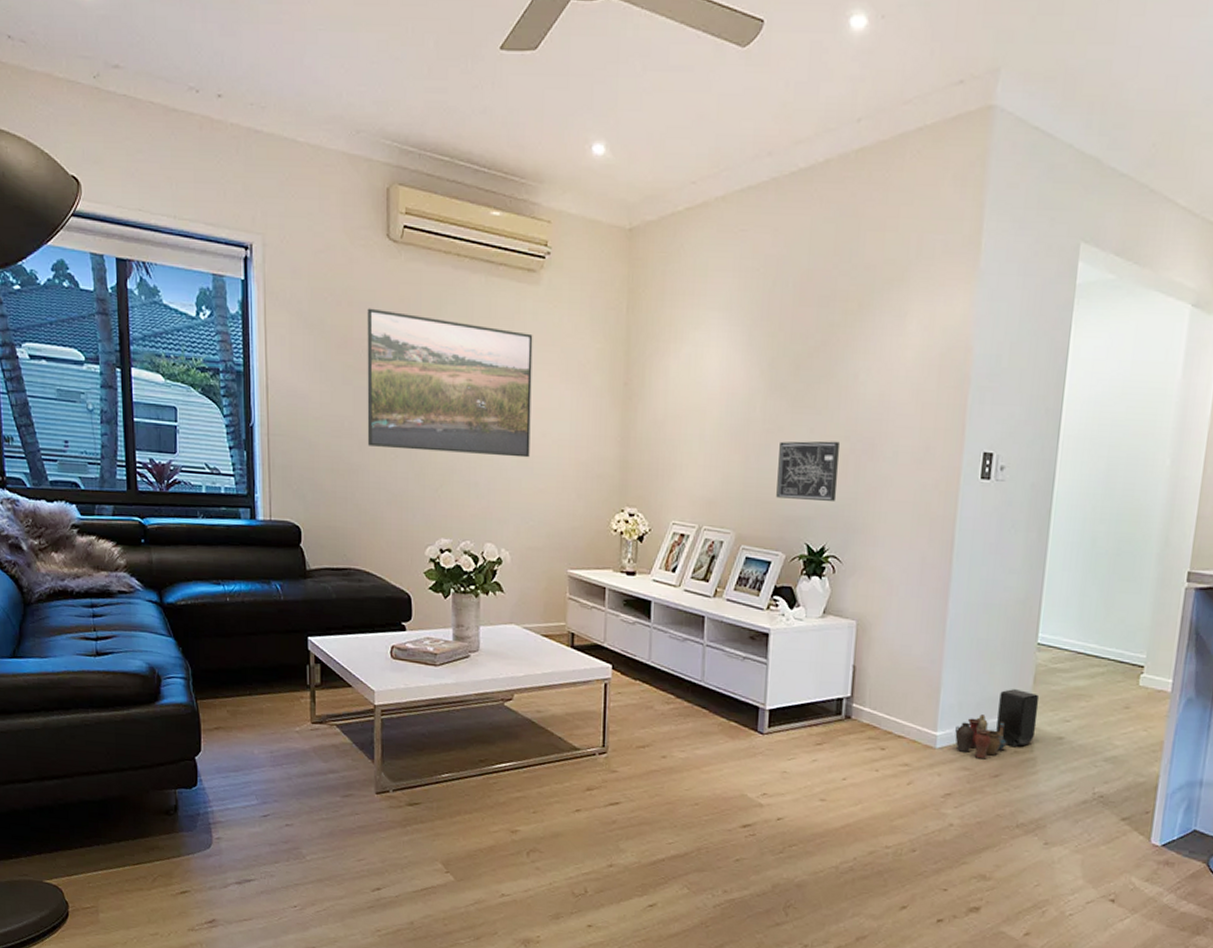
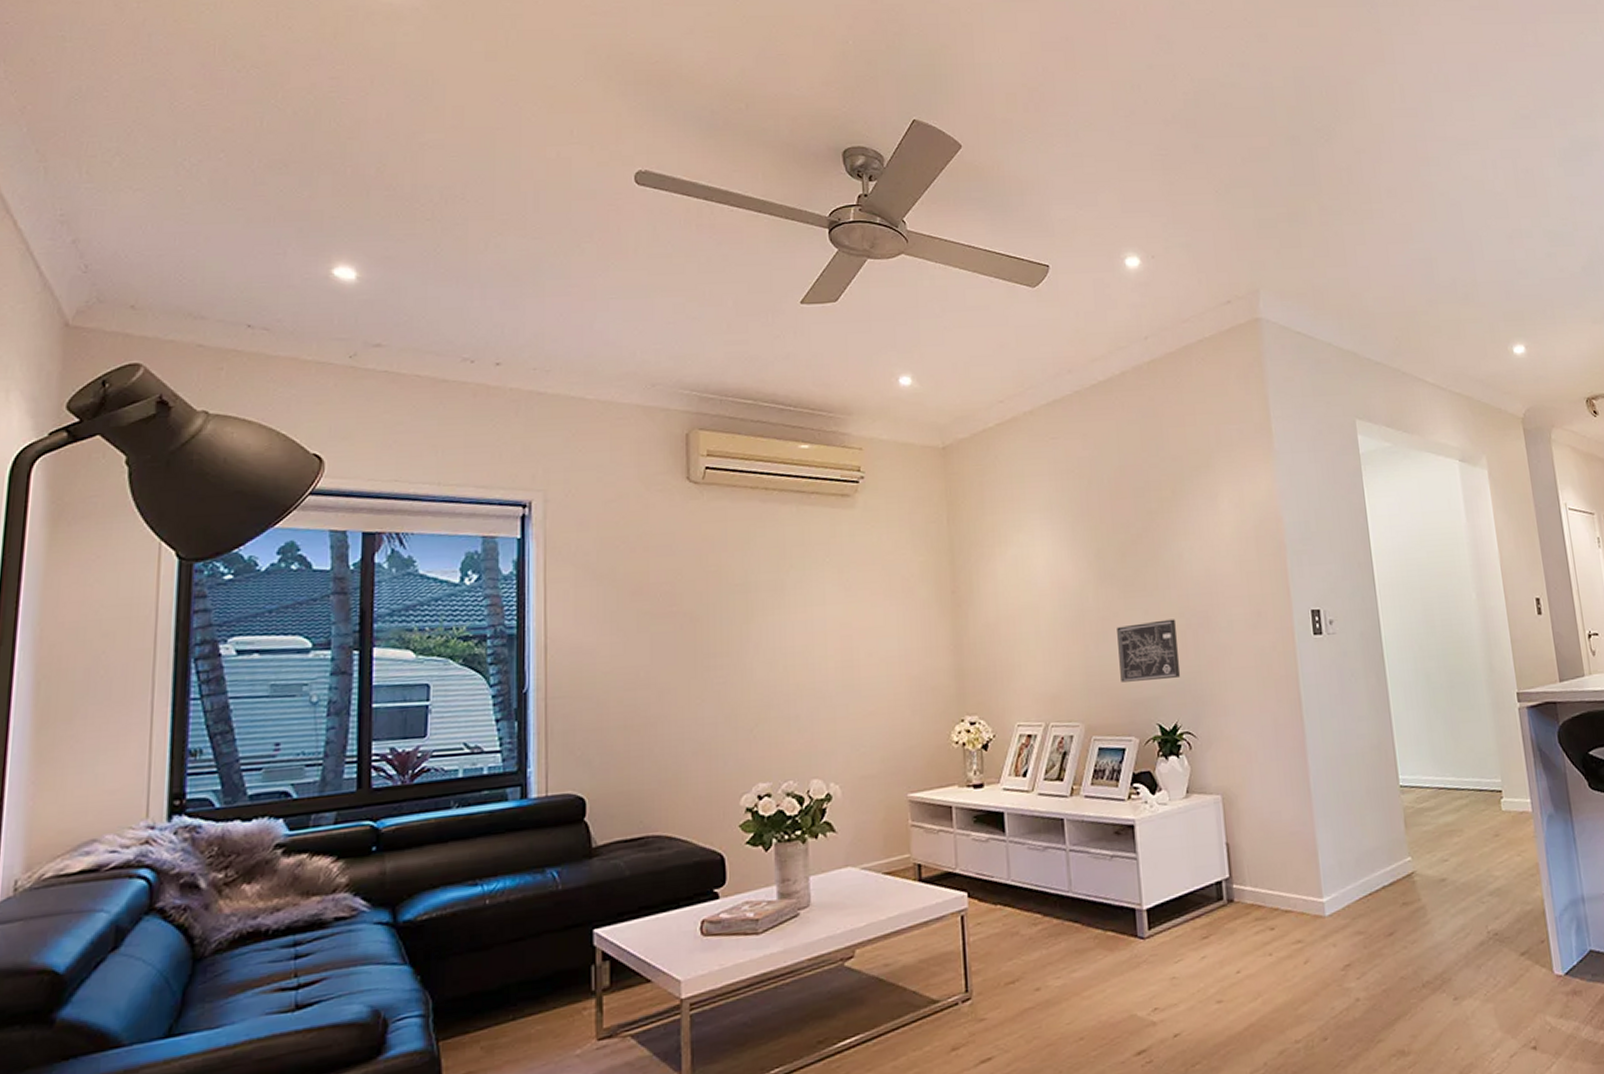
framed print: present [367,308,533,458] -> none [666,550,856,694]
vase: present [955,714,1007,759] -> none [1340,870,1394,919]
speaker: present [996,689,1040,748] -> none [1376,836,1419,900]

